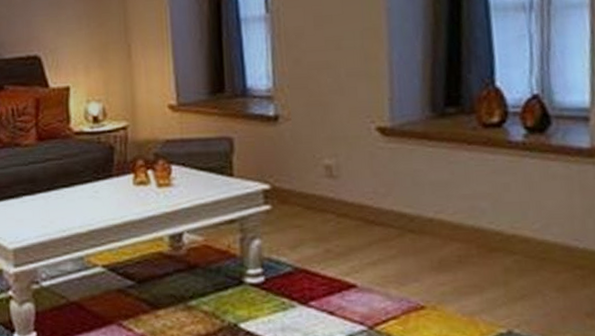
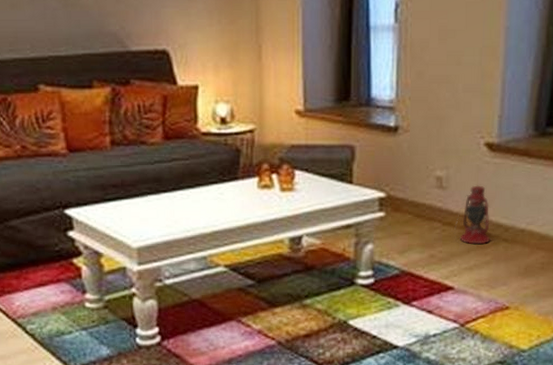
lantern: none [351,172,394,237] -> present [454,185,491,245]

